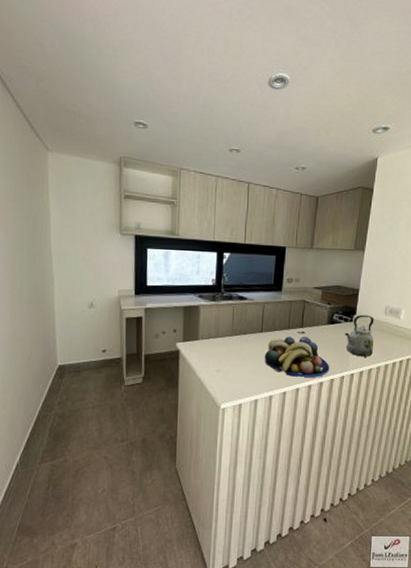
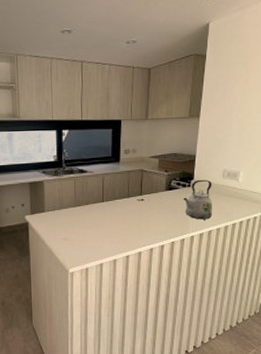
fruit bowl: present [264,336,330,377] -> none [106,204,170,241]

